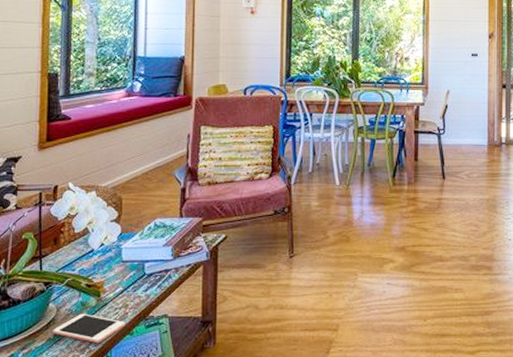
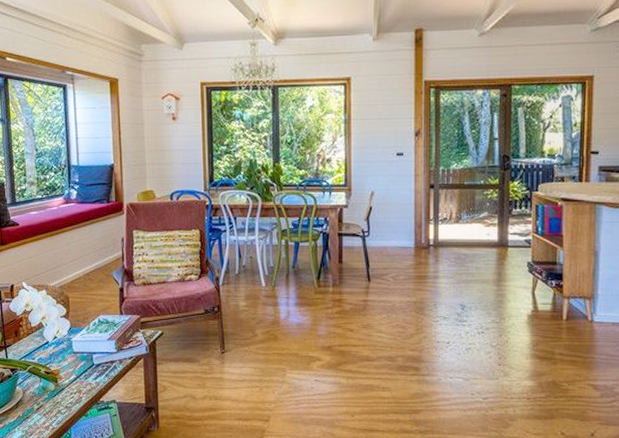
cell phone: present [53,313,126,343] -> none [21,396,81,421]

